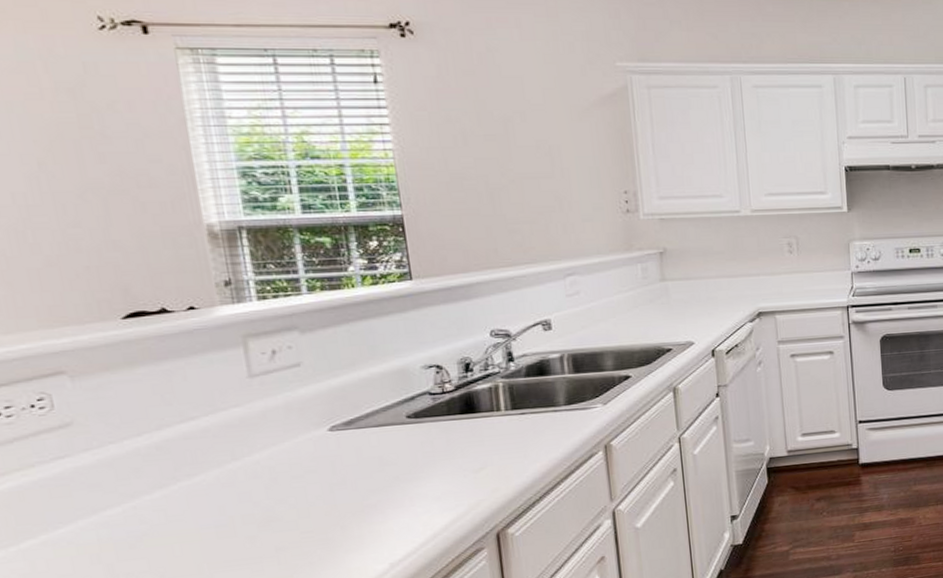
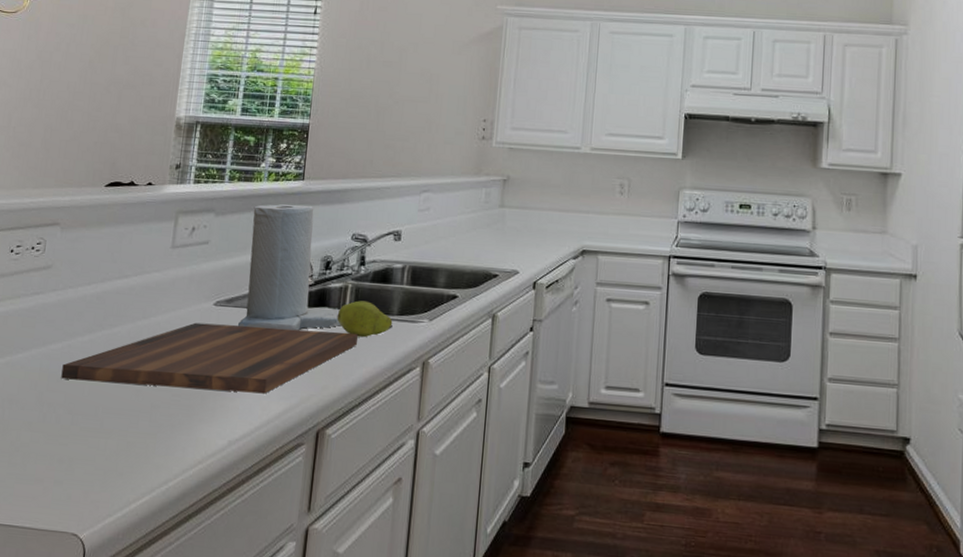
cutting board: none [131,430,523,545] -> present [61,322,358,394]
paper towel: none [352,306,500,449] -> present [237,204,341,331]
fruit: none [492,397,562,434] -> present [337,300,393,338]

